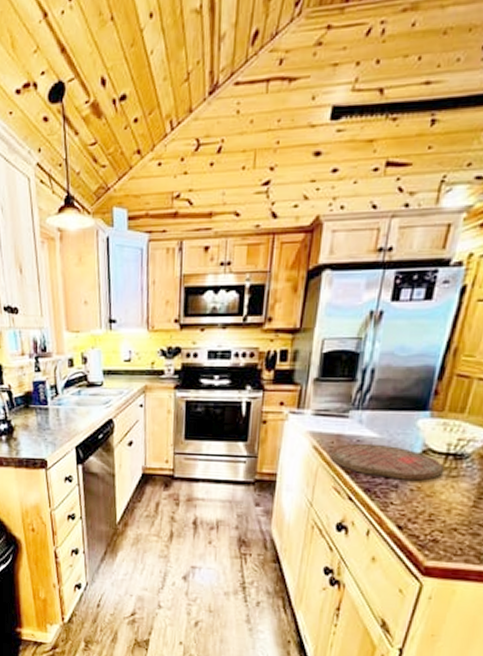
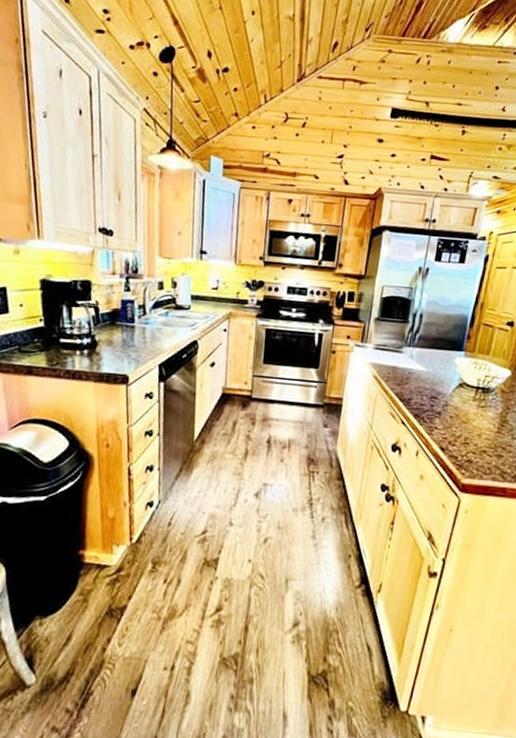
cutting board: present [331,443,443,481] -> none [388,375,475,409]

